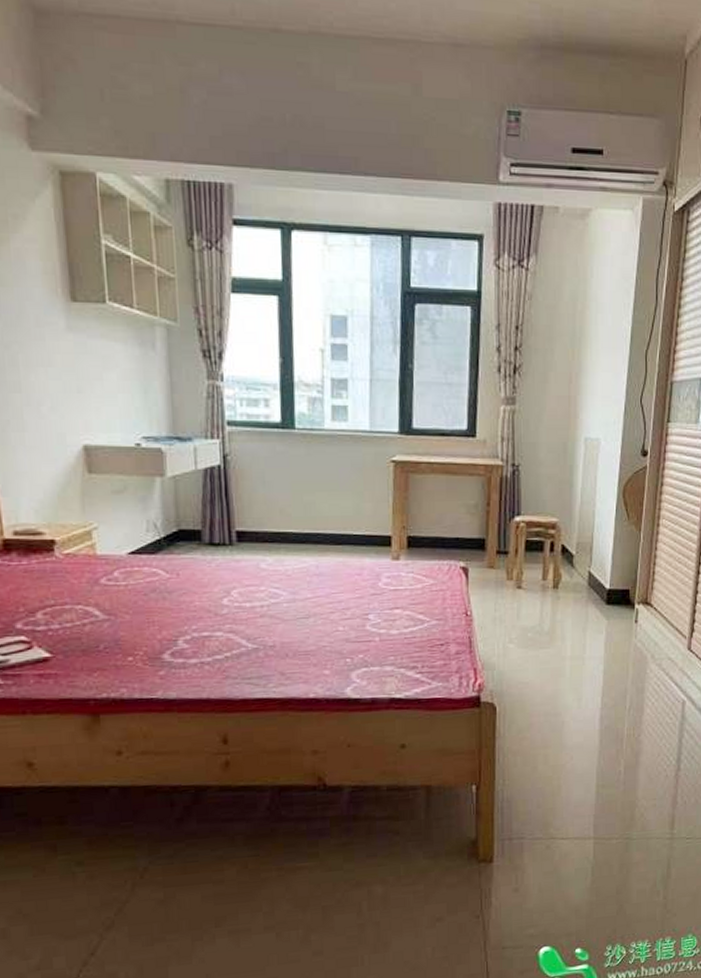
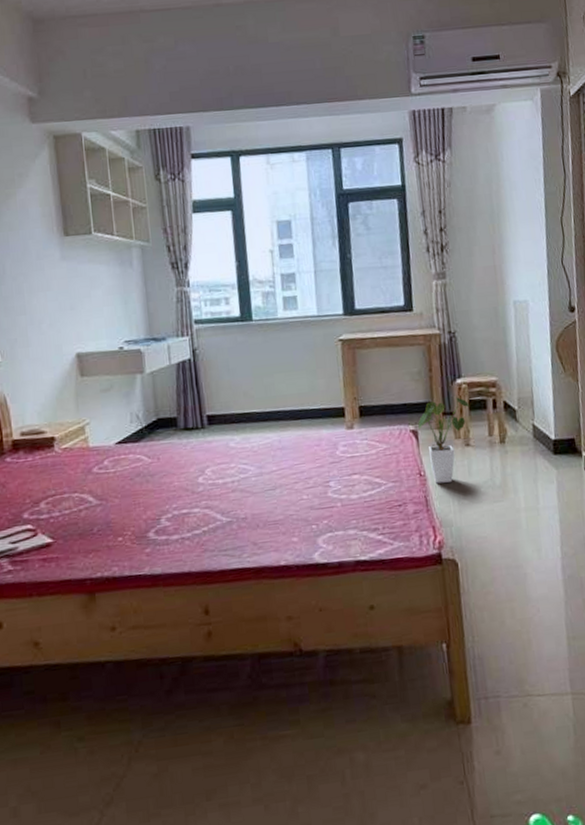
house plant: none [469,535,525,625] -> present [418,396,469,484]

